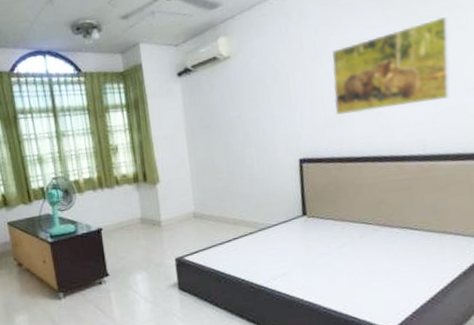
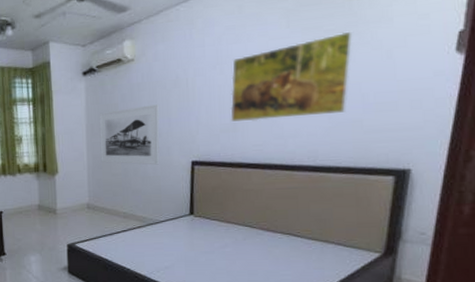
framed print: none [199,102,266,168] -> present [99,104,160,165]

